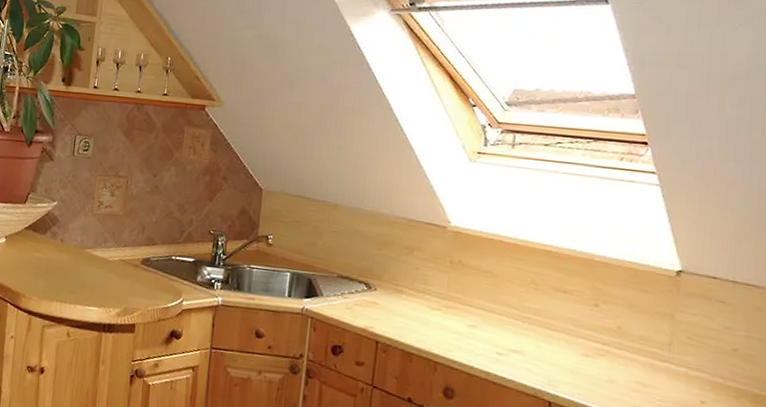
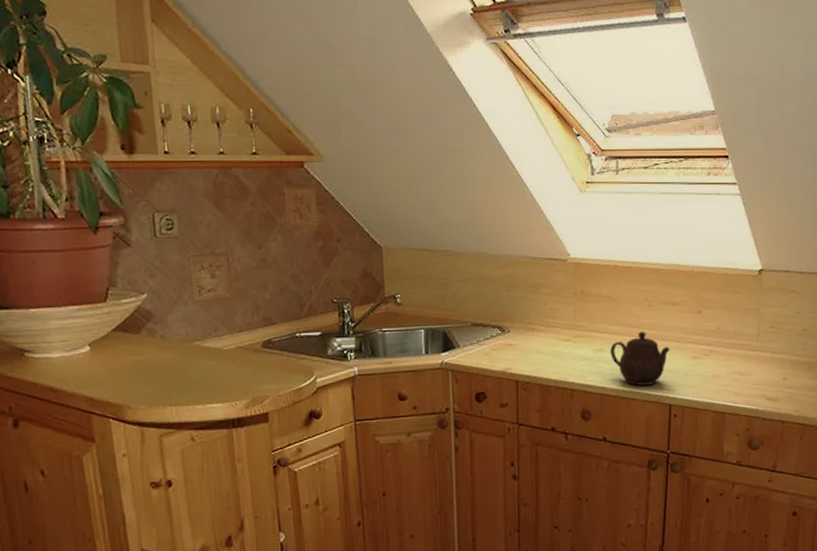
teapot: none [484,314,556,376] -> present [610,331,670,386]

